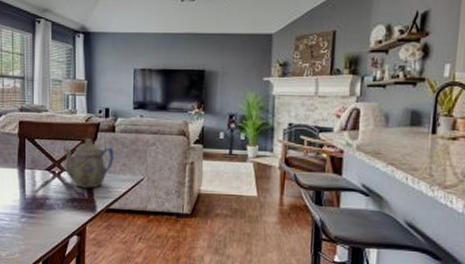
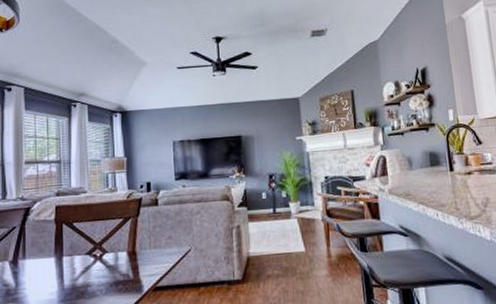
teapot: present [63,138,114,188] -> none [104,215,159,269]

